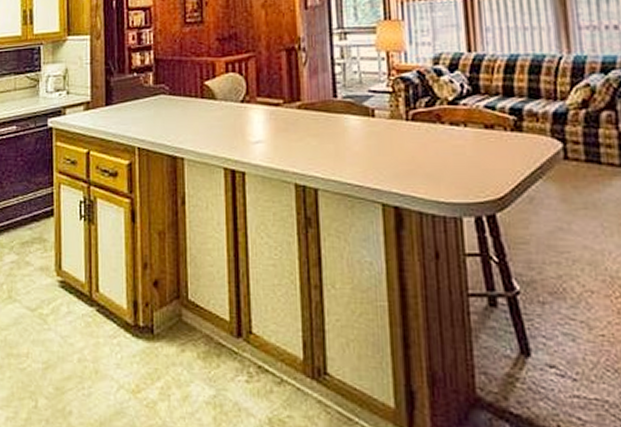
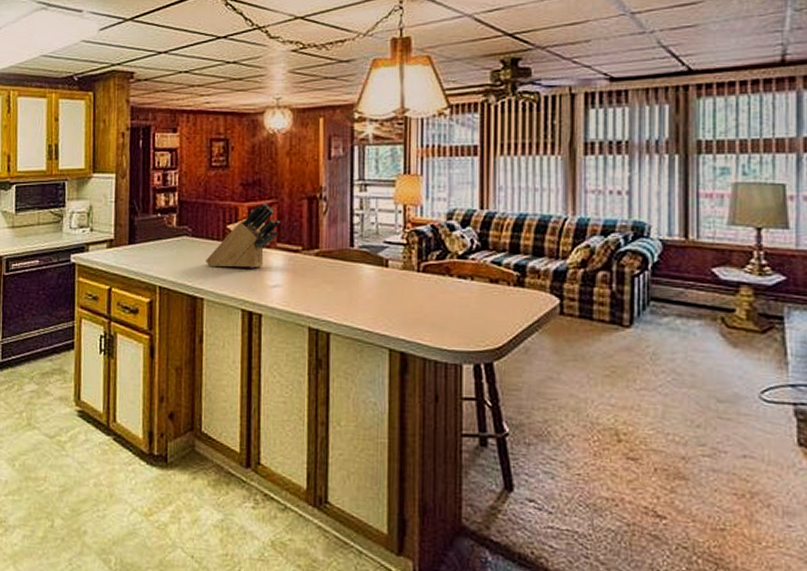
knife block: none [184,56,259,126] -> present [206,202,281,268]

